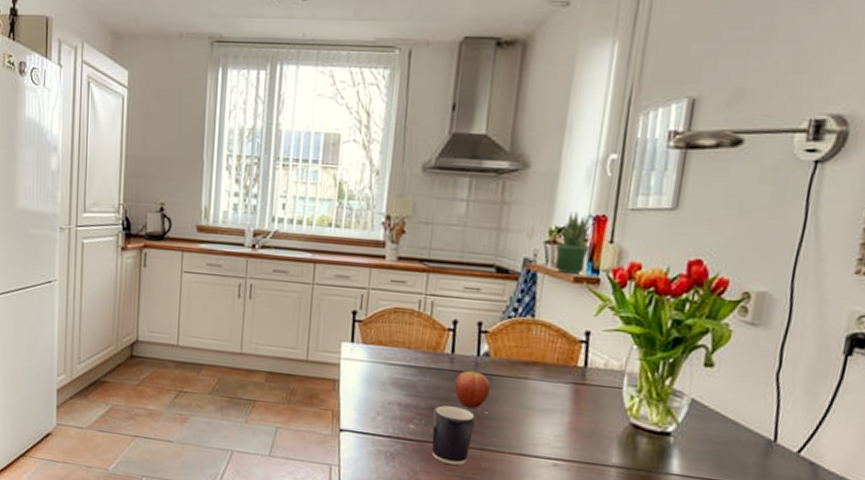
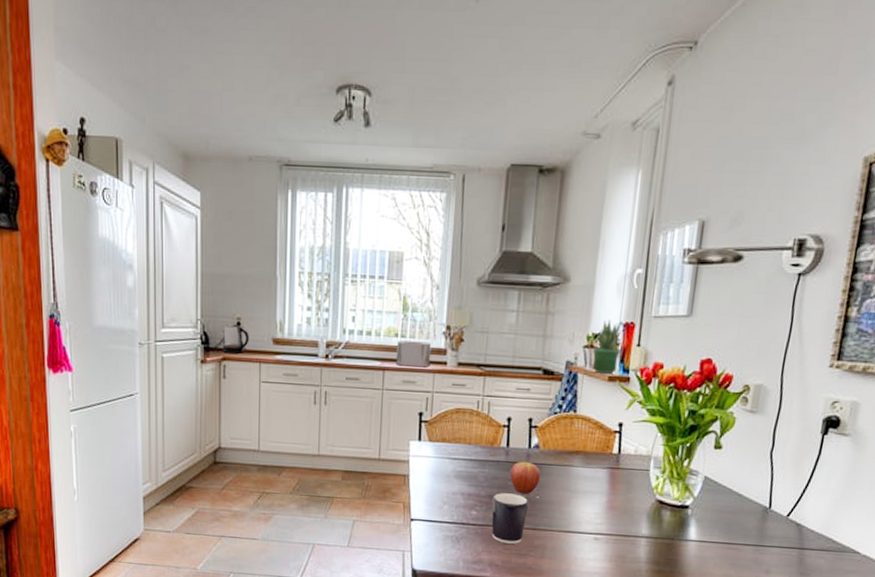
toaster: none [328,230,370,262] -> present [395,340,433,368]

